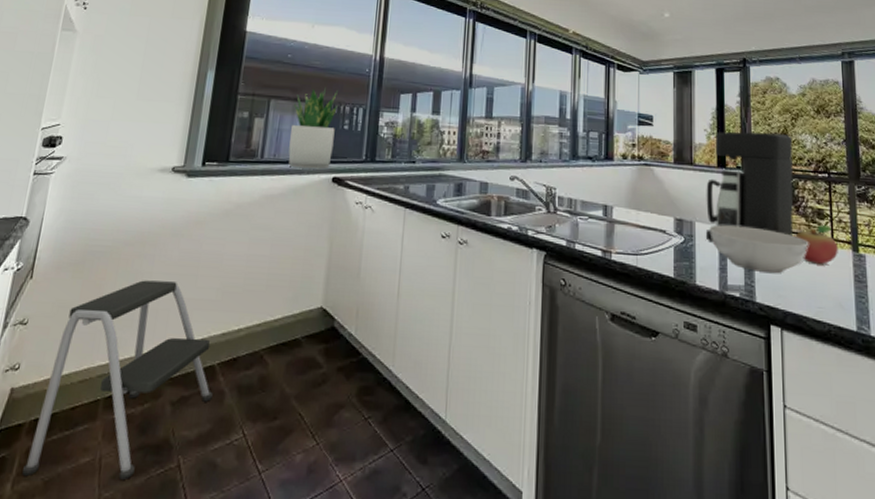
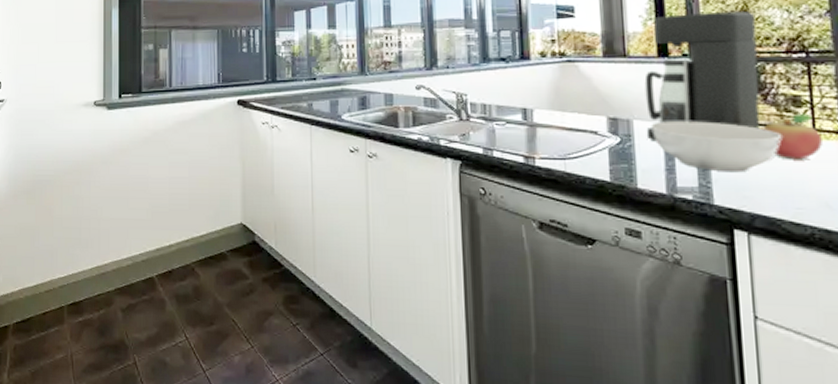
step stool: present [22,280,213,480] -> none [14,203,155,373]
planter: present [288,87,339,170] -> none [194,12,235,94]

